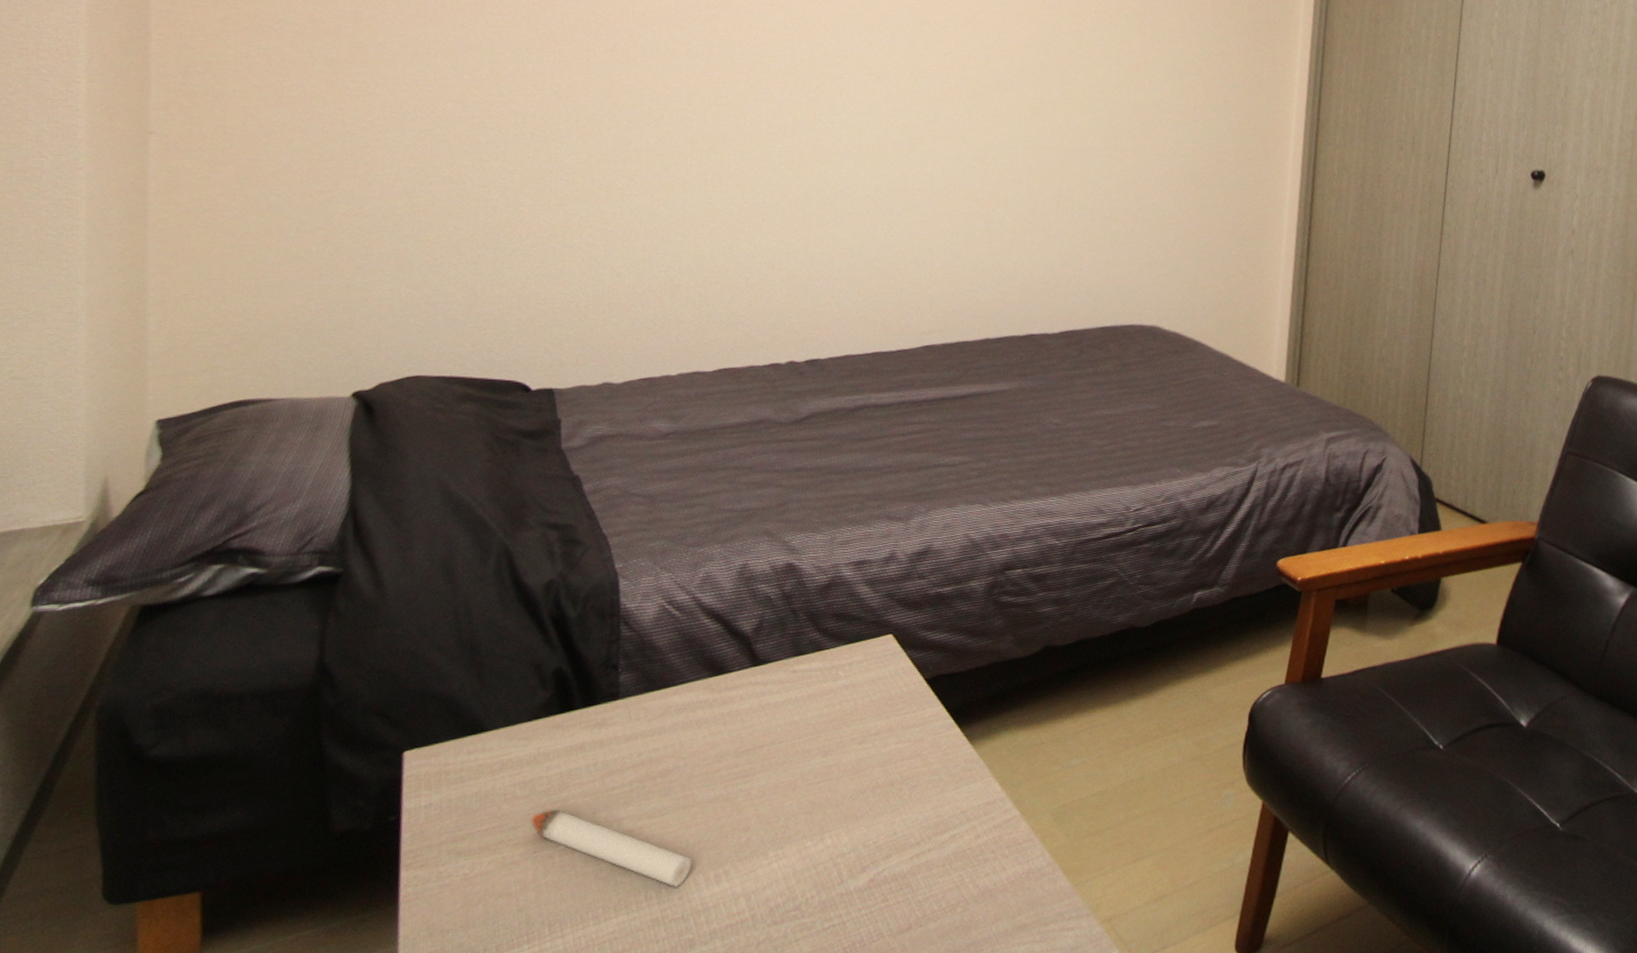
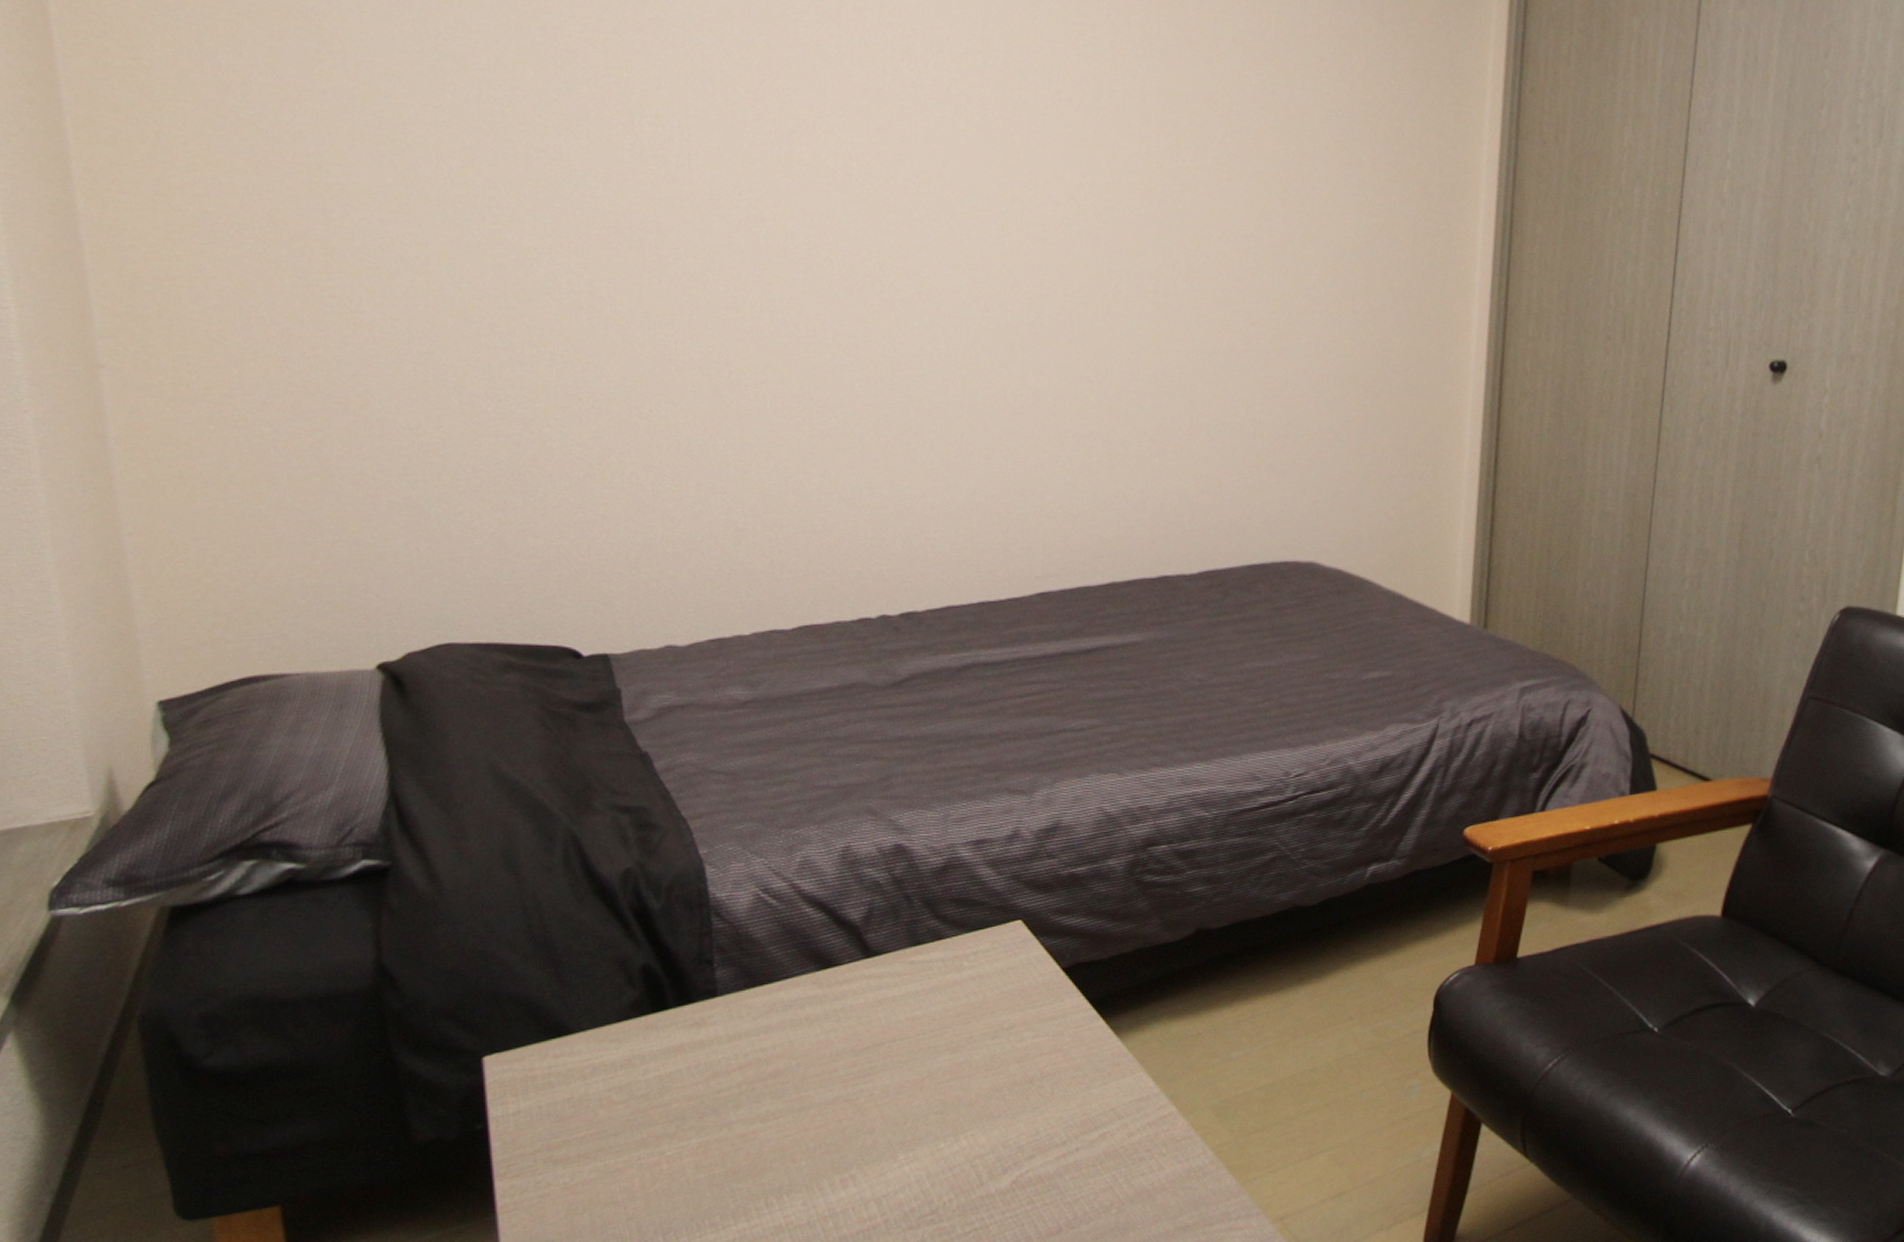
candle: present [530,809,692,887] -> none [631,1114,813,1192]

